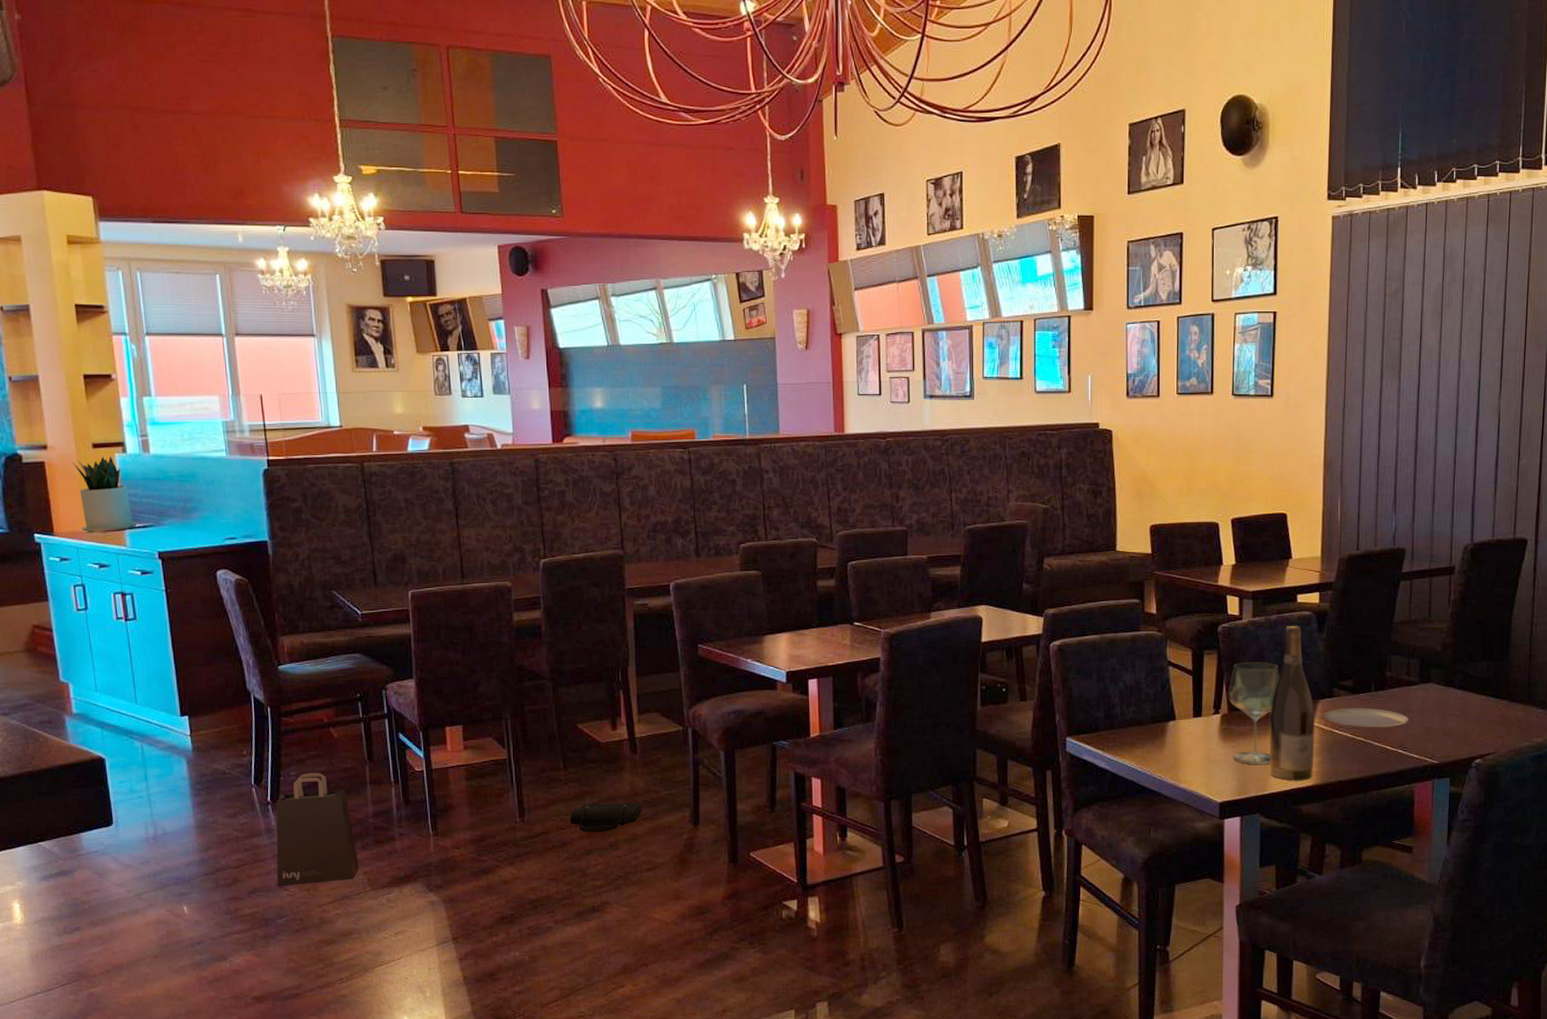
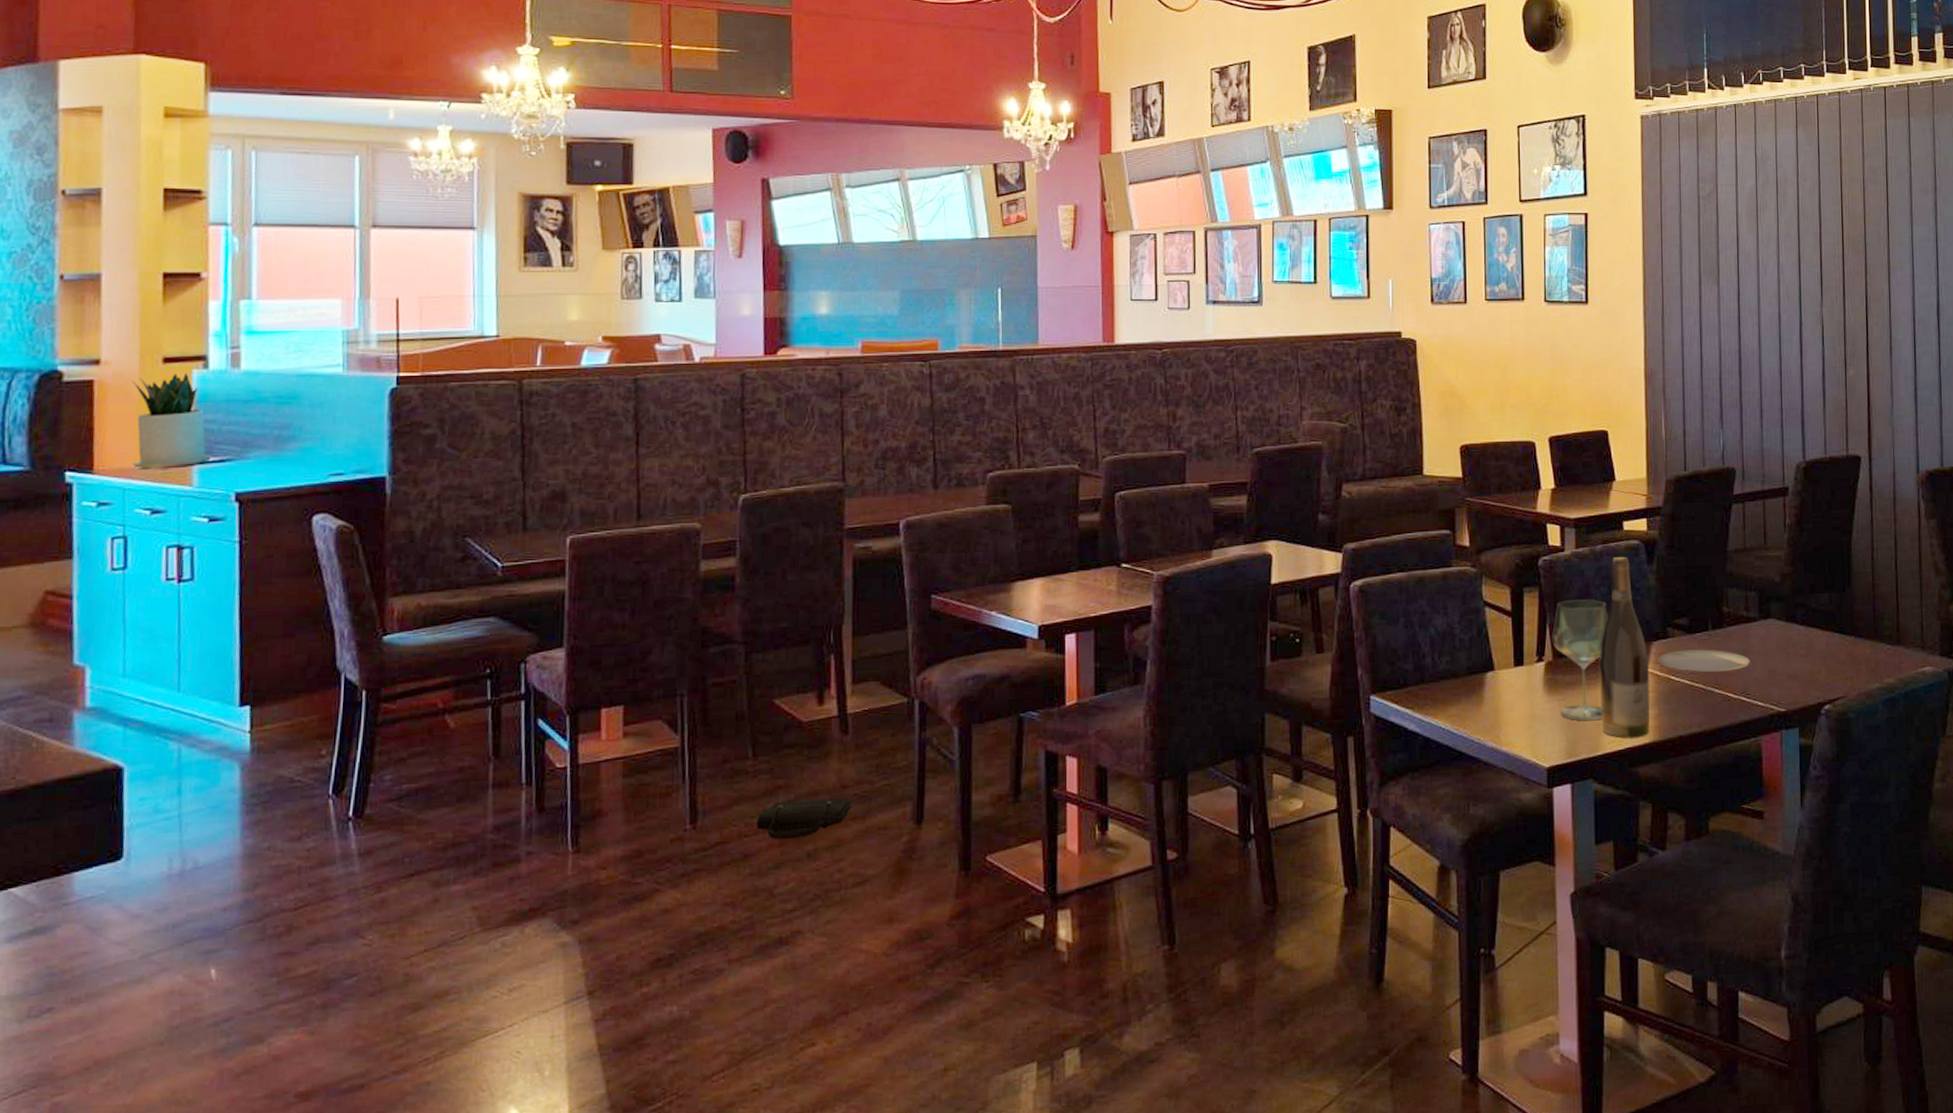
shopping bag: present [276,772,360,886] -> none [349,775,468,933]

